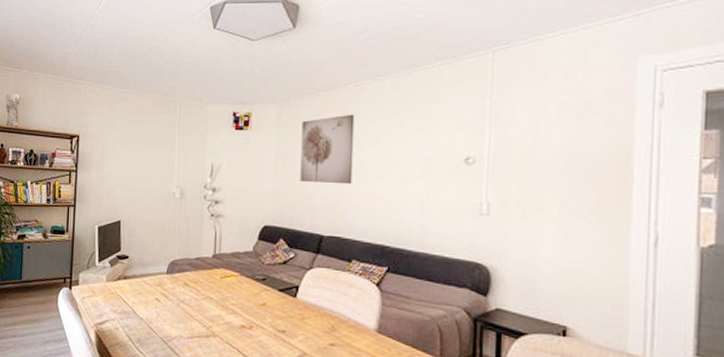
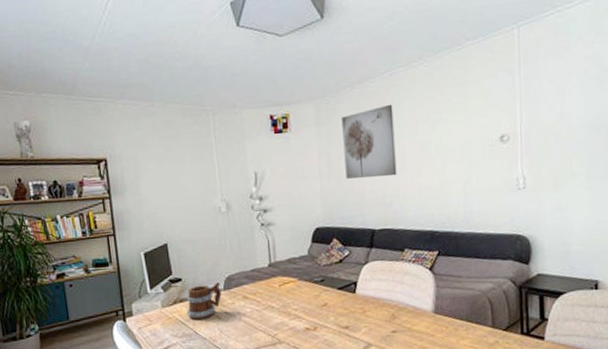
mug: none [128,265,164,300] -> present [186,282,222,320]

